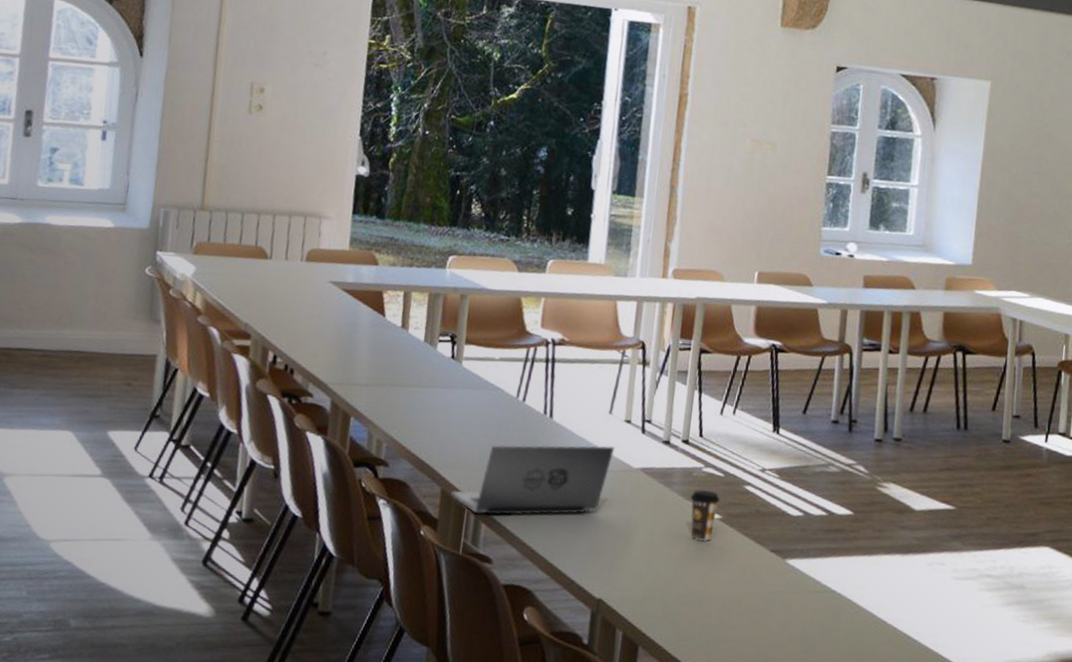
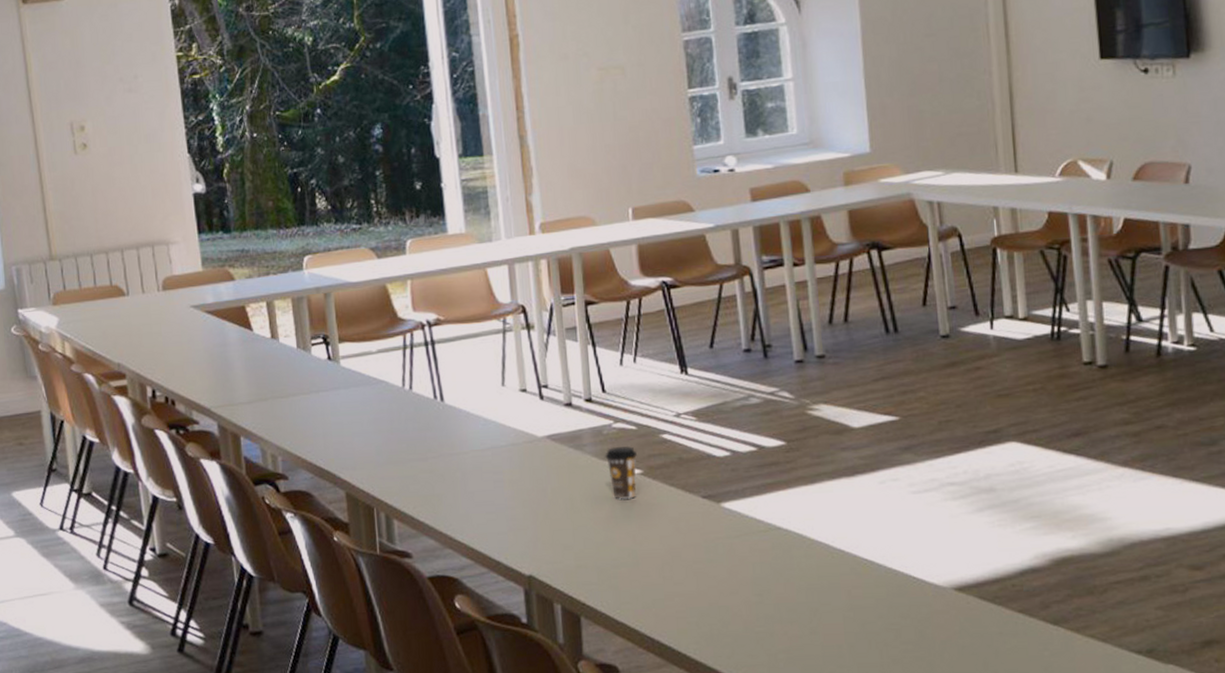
laptop: present [451,445,615,516] -> none [356,419,515,510]

